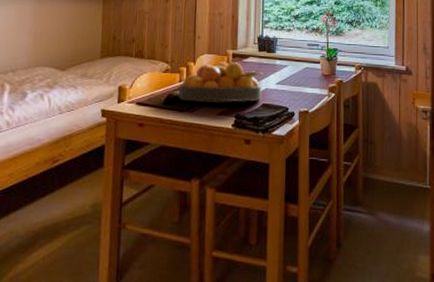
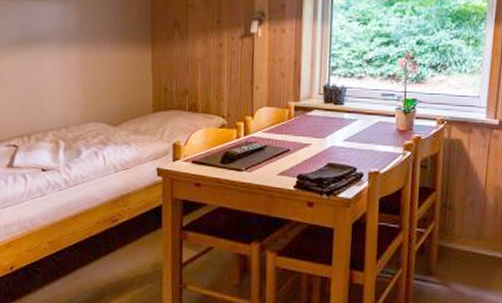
fruit bowl: present [178,62,262,103] -> none [236,116,328,162]

